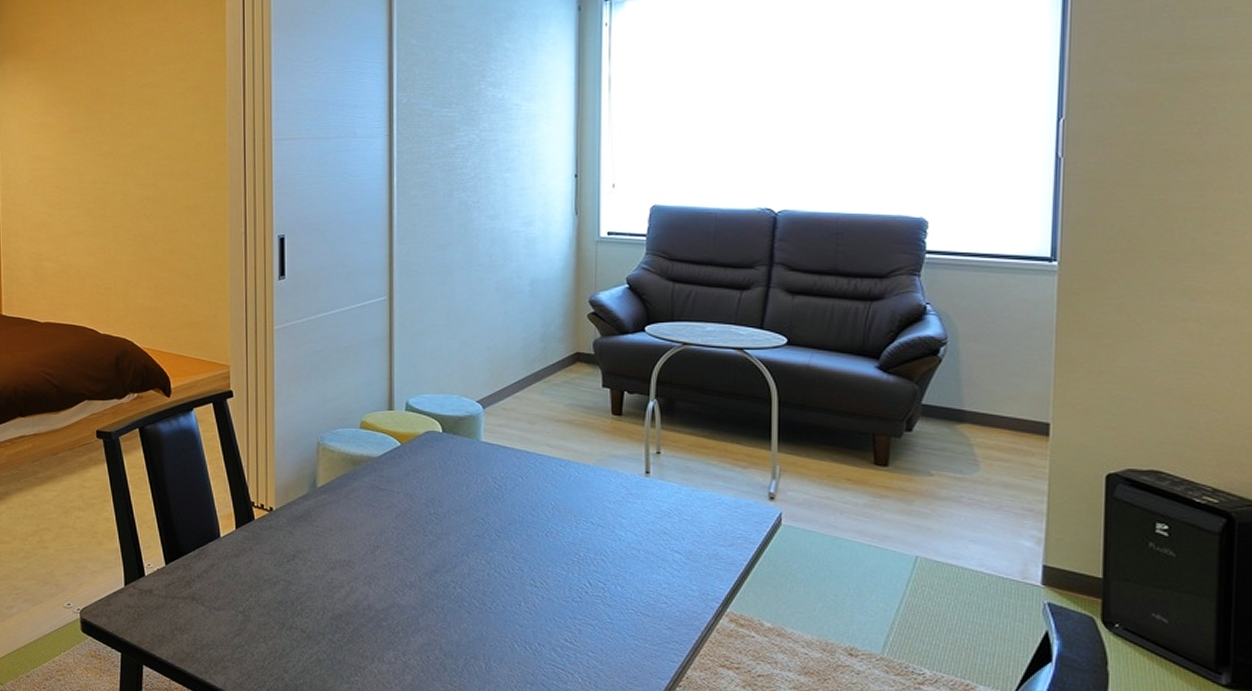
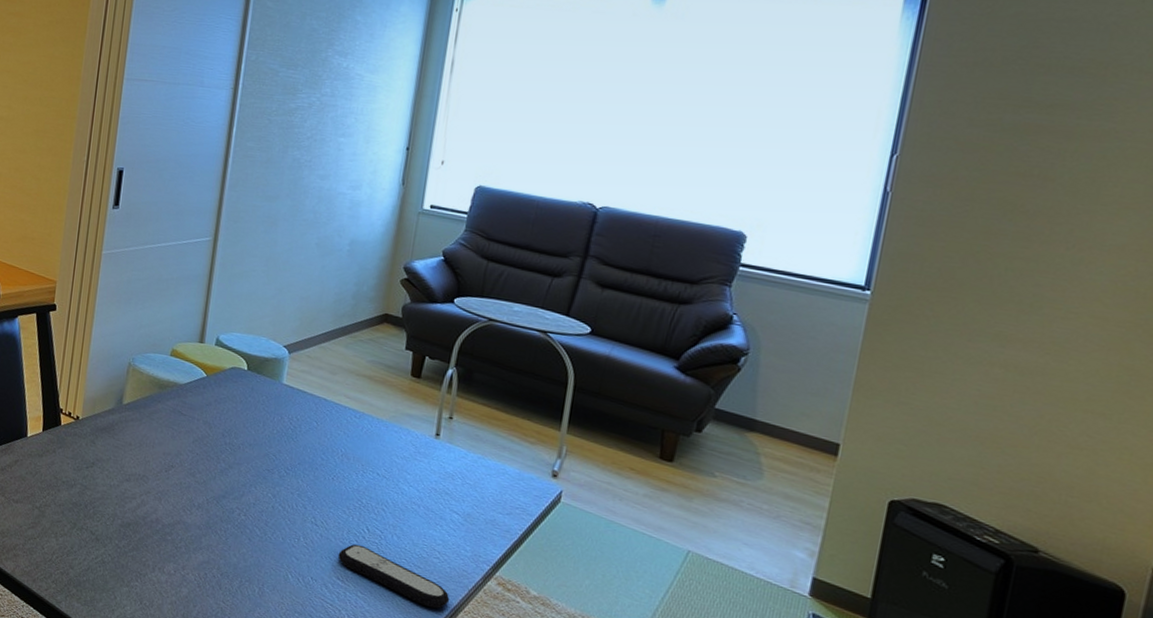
remote control: none [562,600,684,657] -> present [337,543,450,609]

